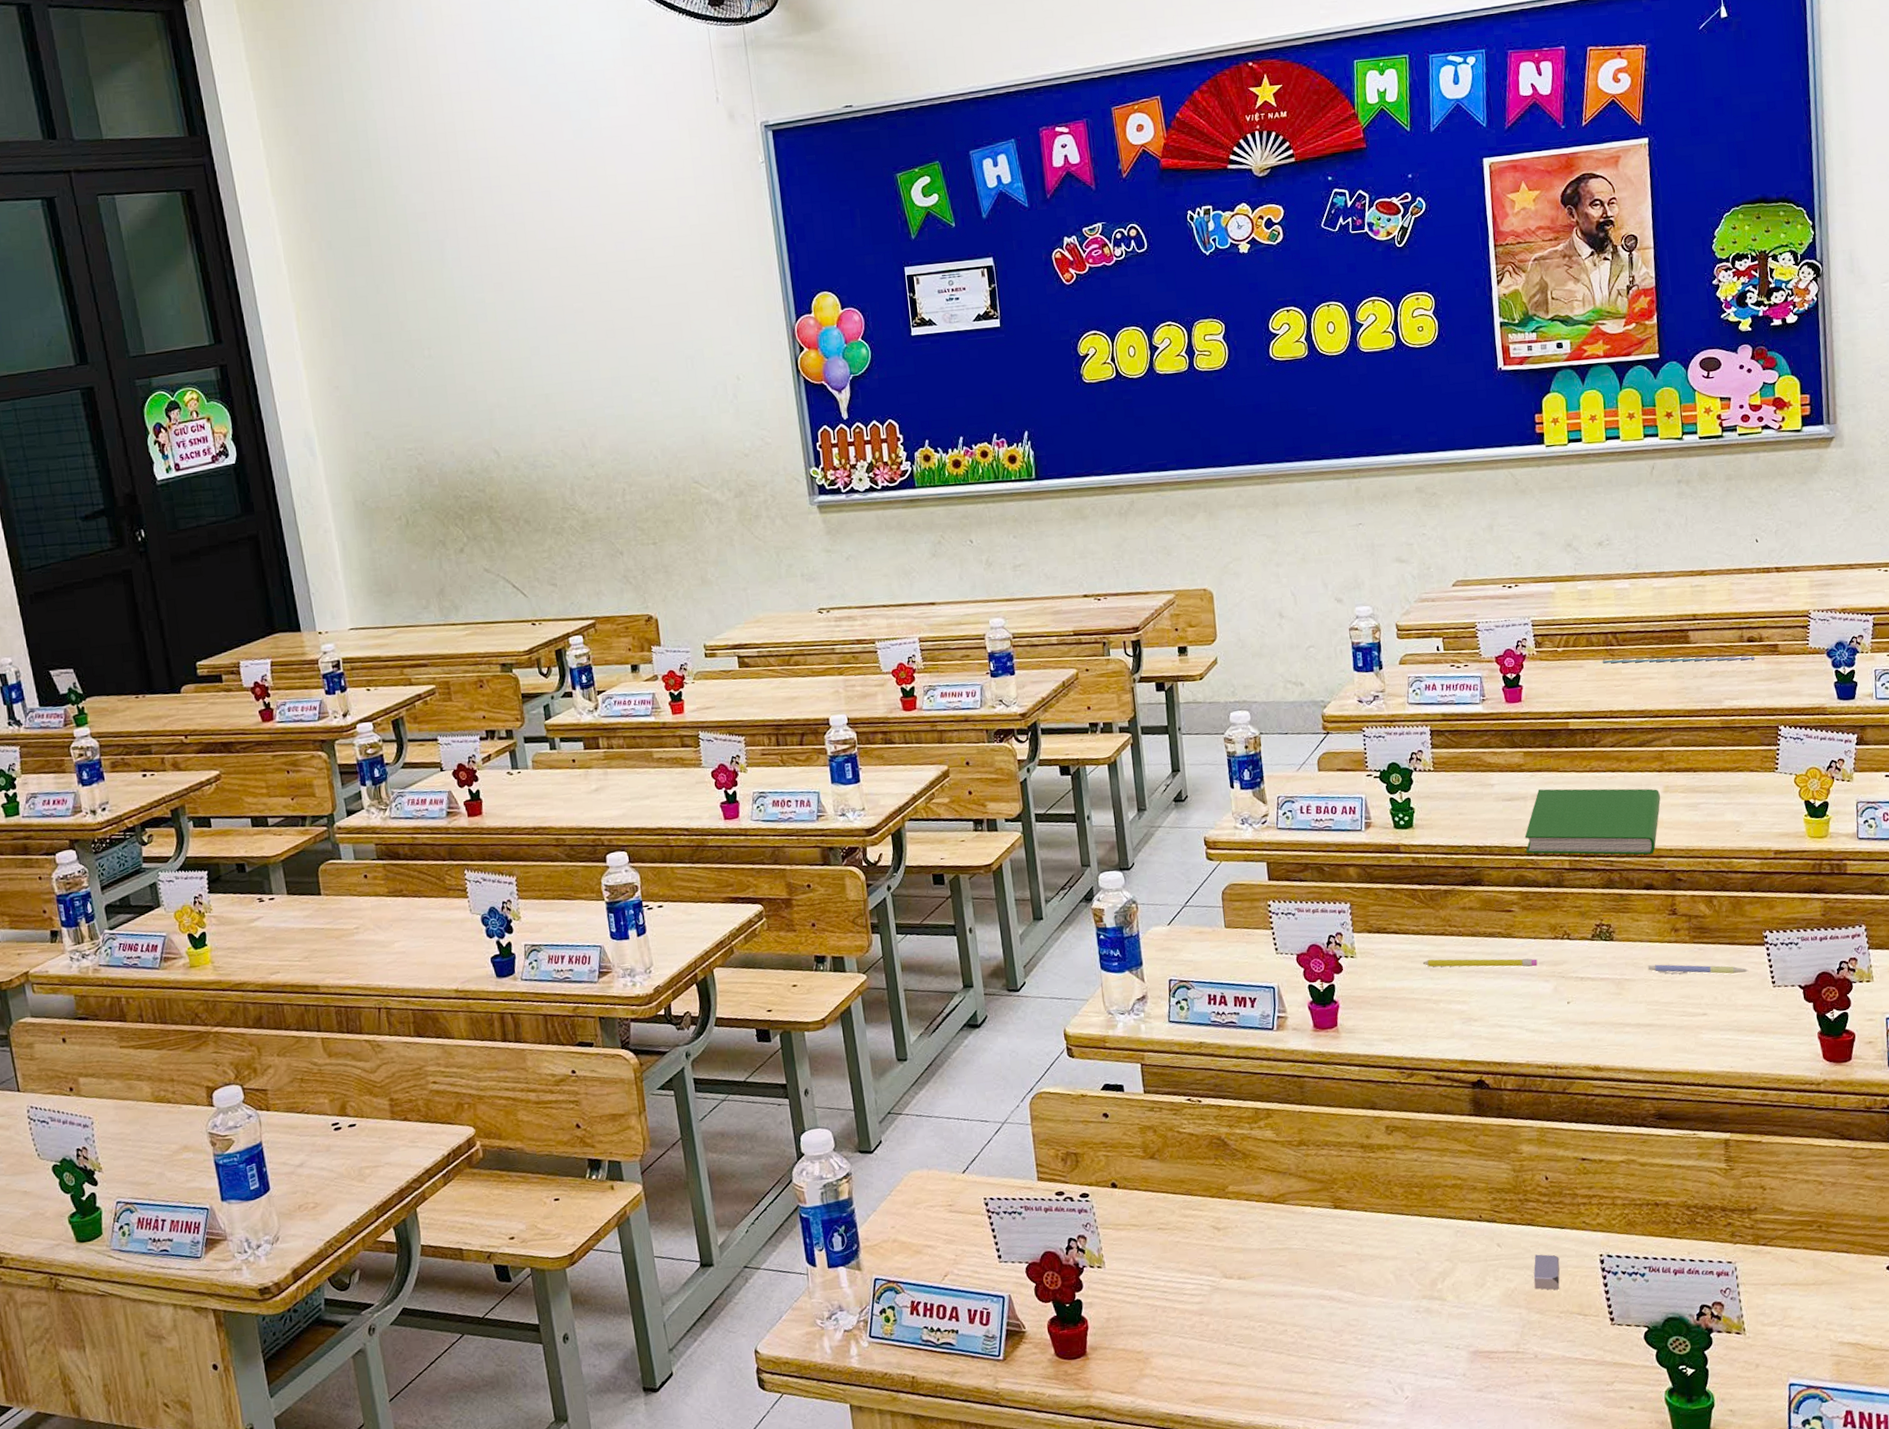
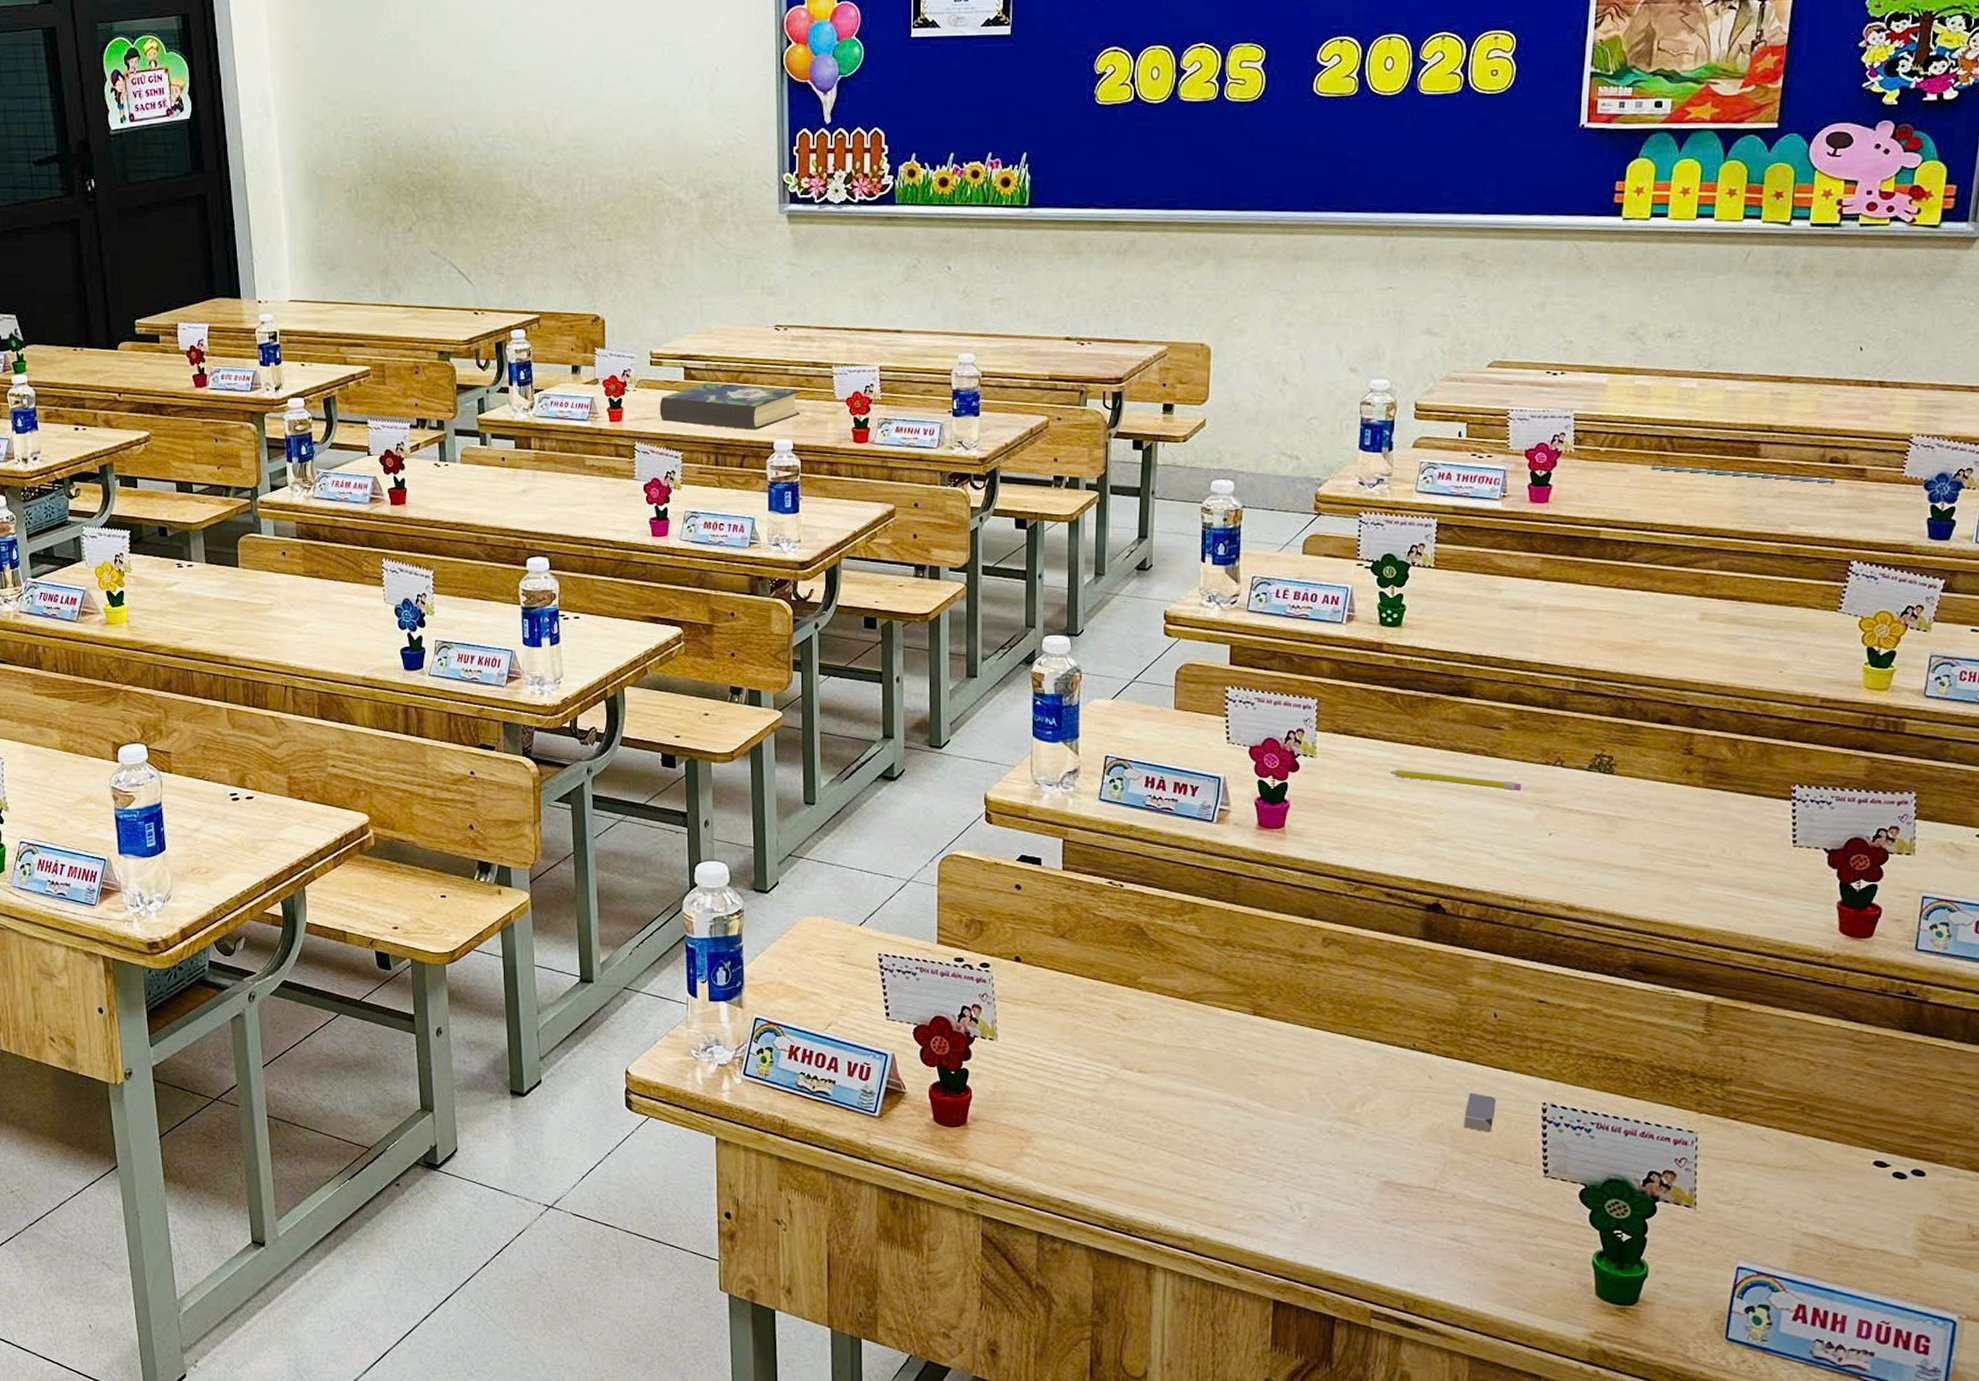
book: none [717,667,850,709] -> present [659,382,800,430]
hardcover book: present [1524,788,1661,855] -> none [1527,601,1696,686]
pen: present [1647,964,1749,975] -> none [1648,806,1767,827]

